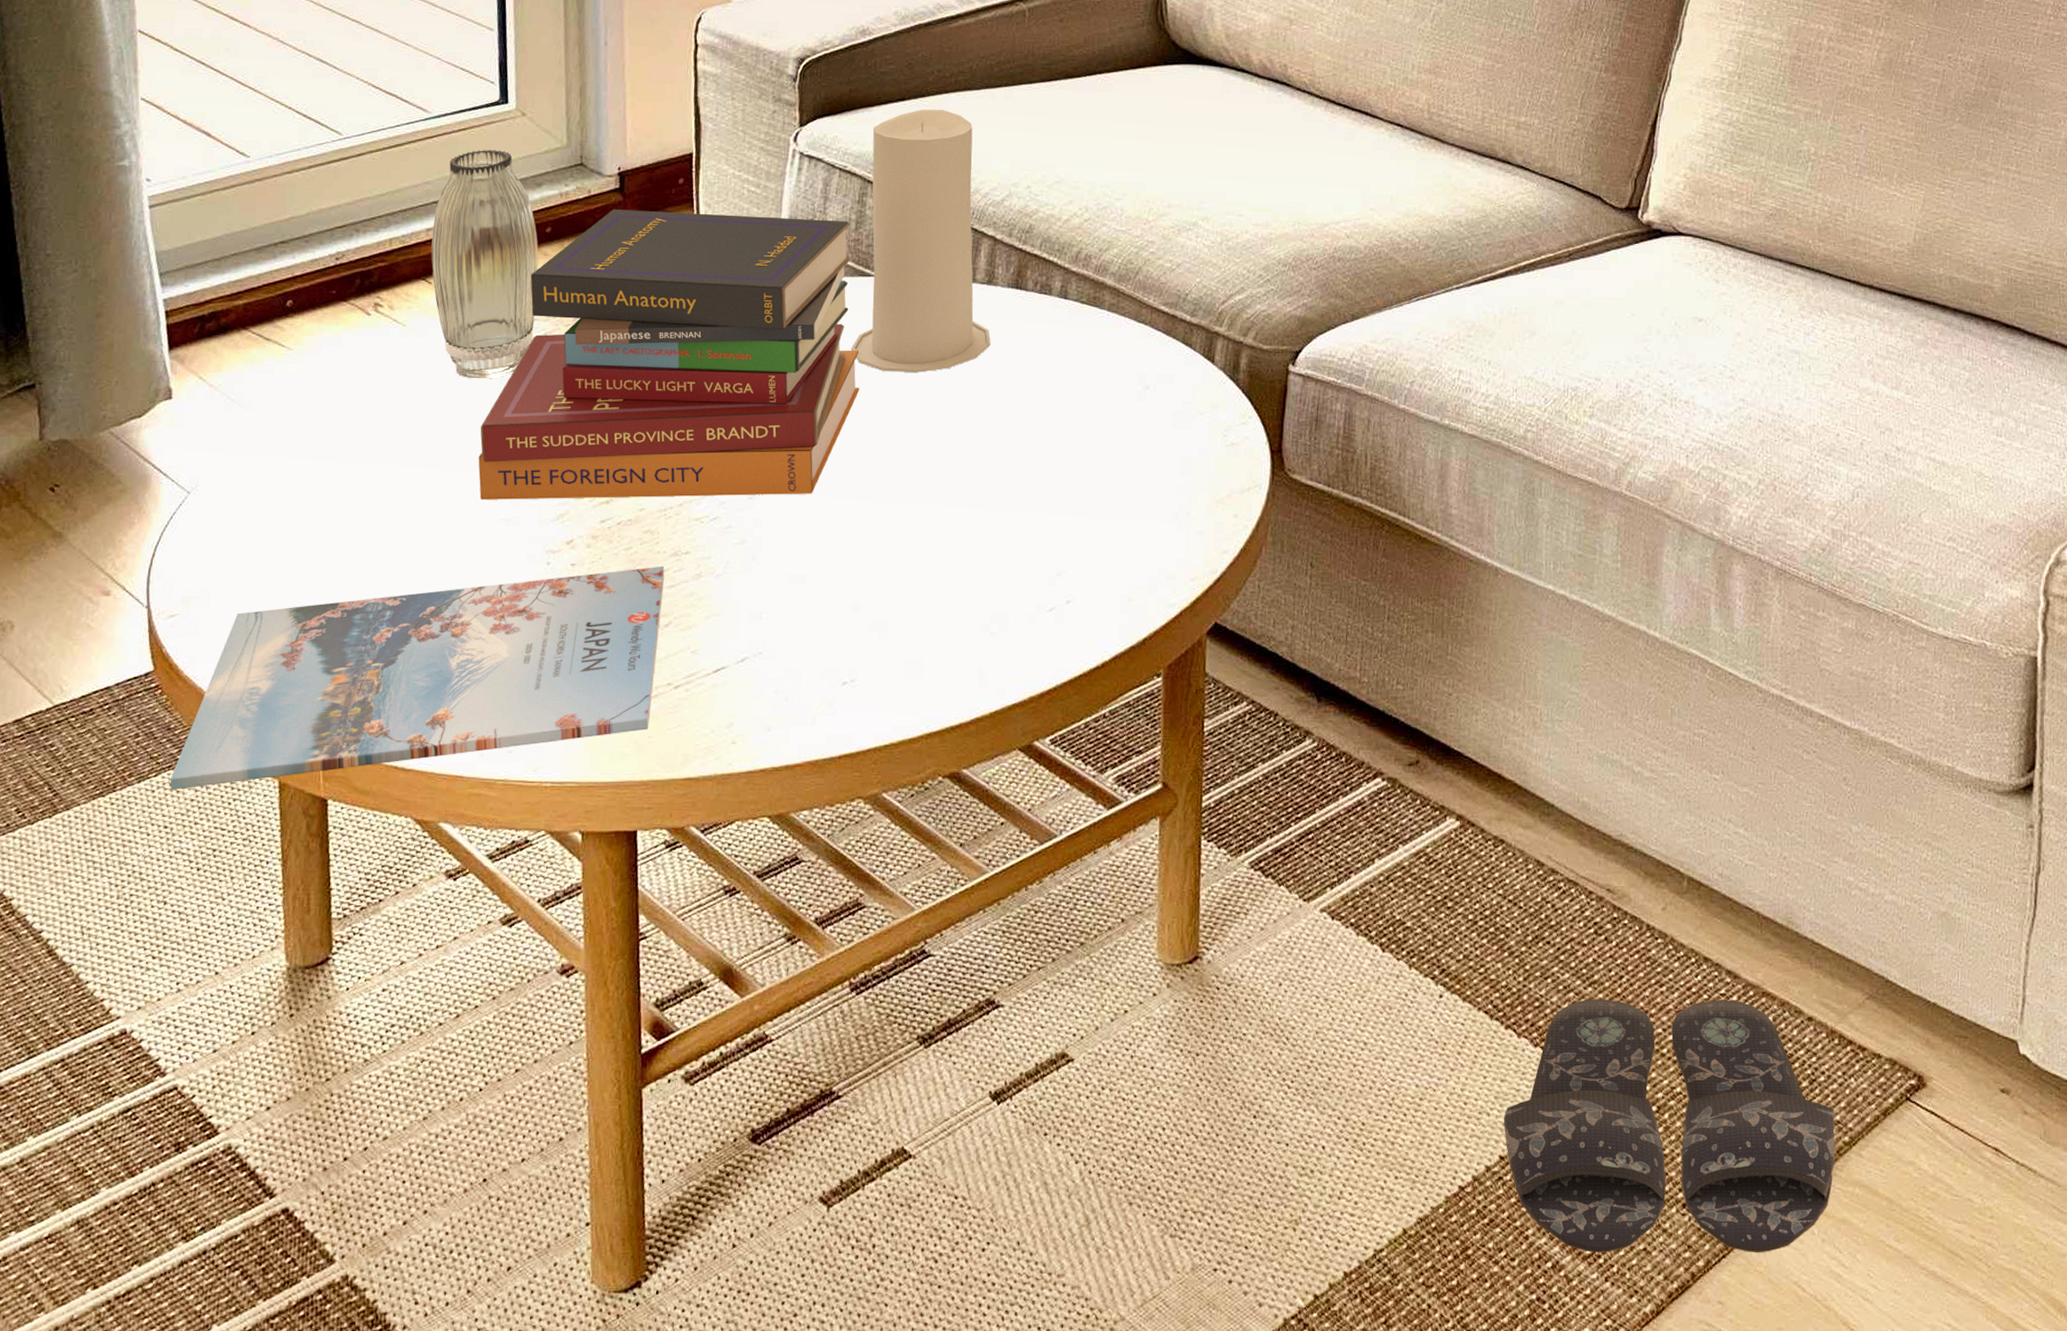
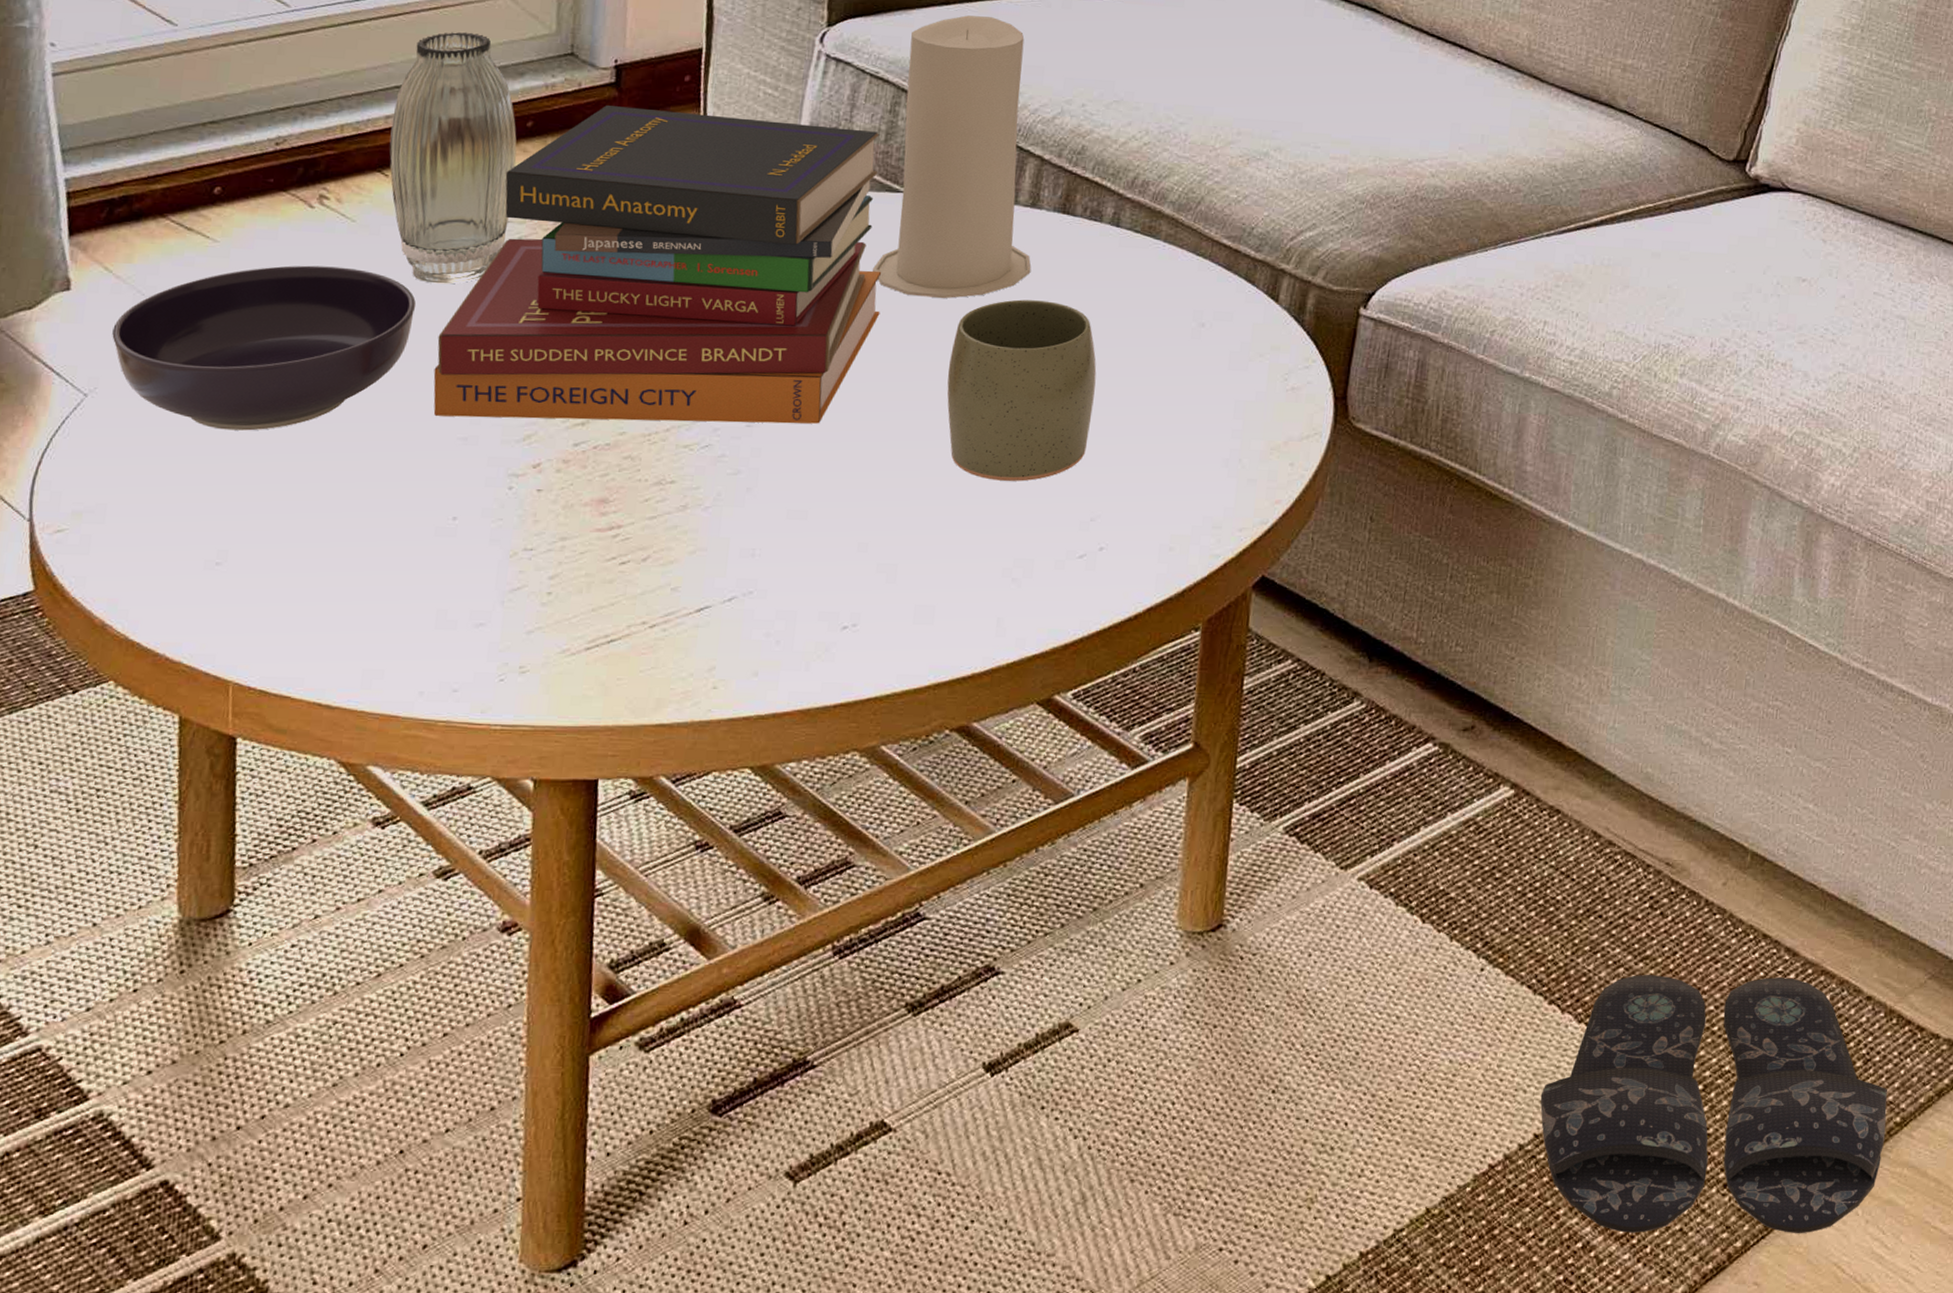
magazine: present [170,566,665,791] -> none [47,495,646,724]
bowl: none [208,367,460,520] -> present [112,265,416,431]
mug: none [922,371,1055,541] -> present [947,299,1097,481]

